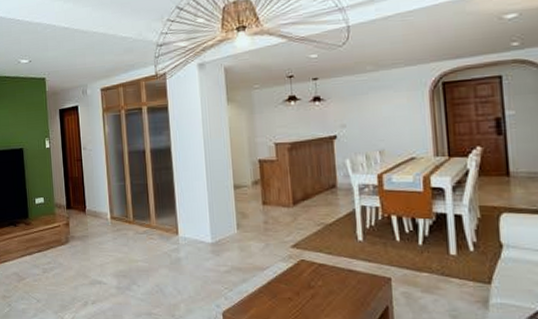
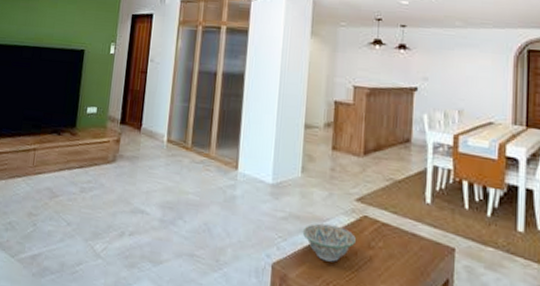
decorative bowl: none [245,272,297,304] -> present [302,223,357,262]

